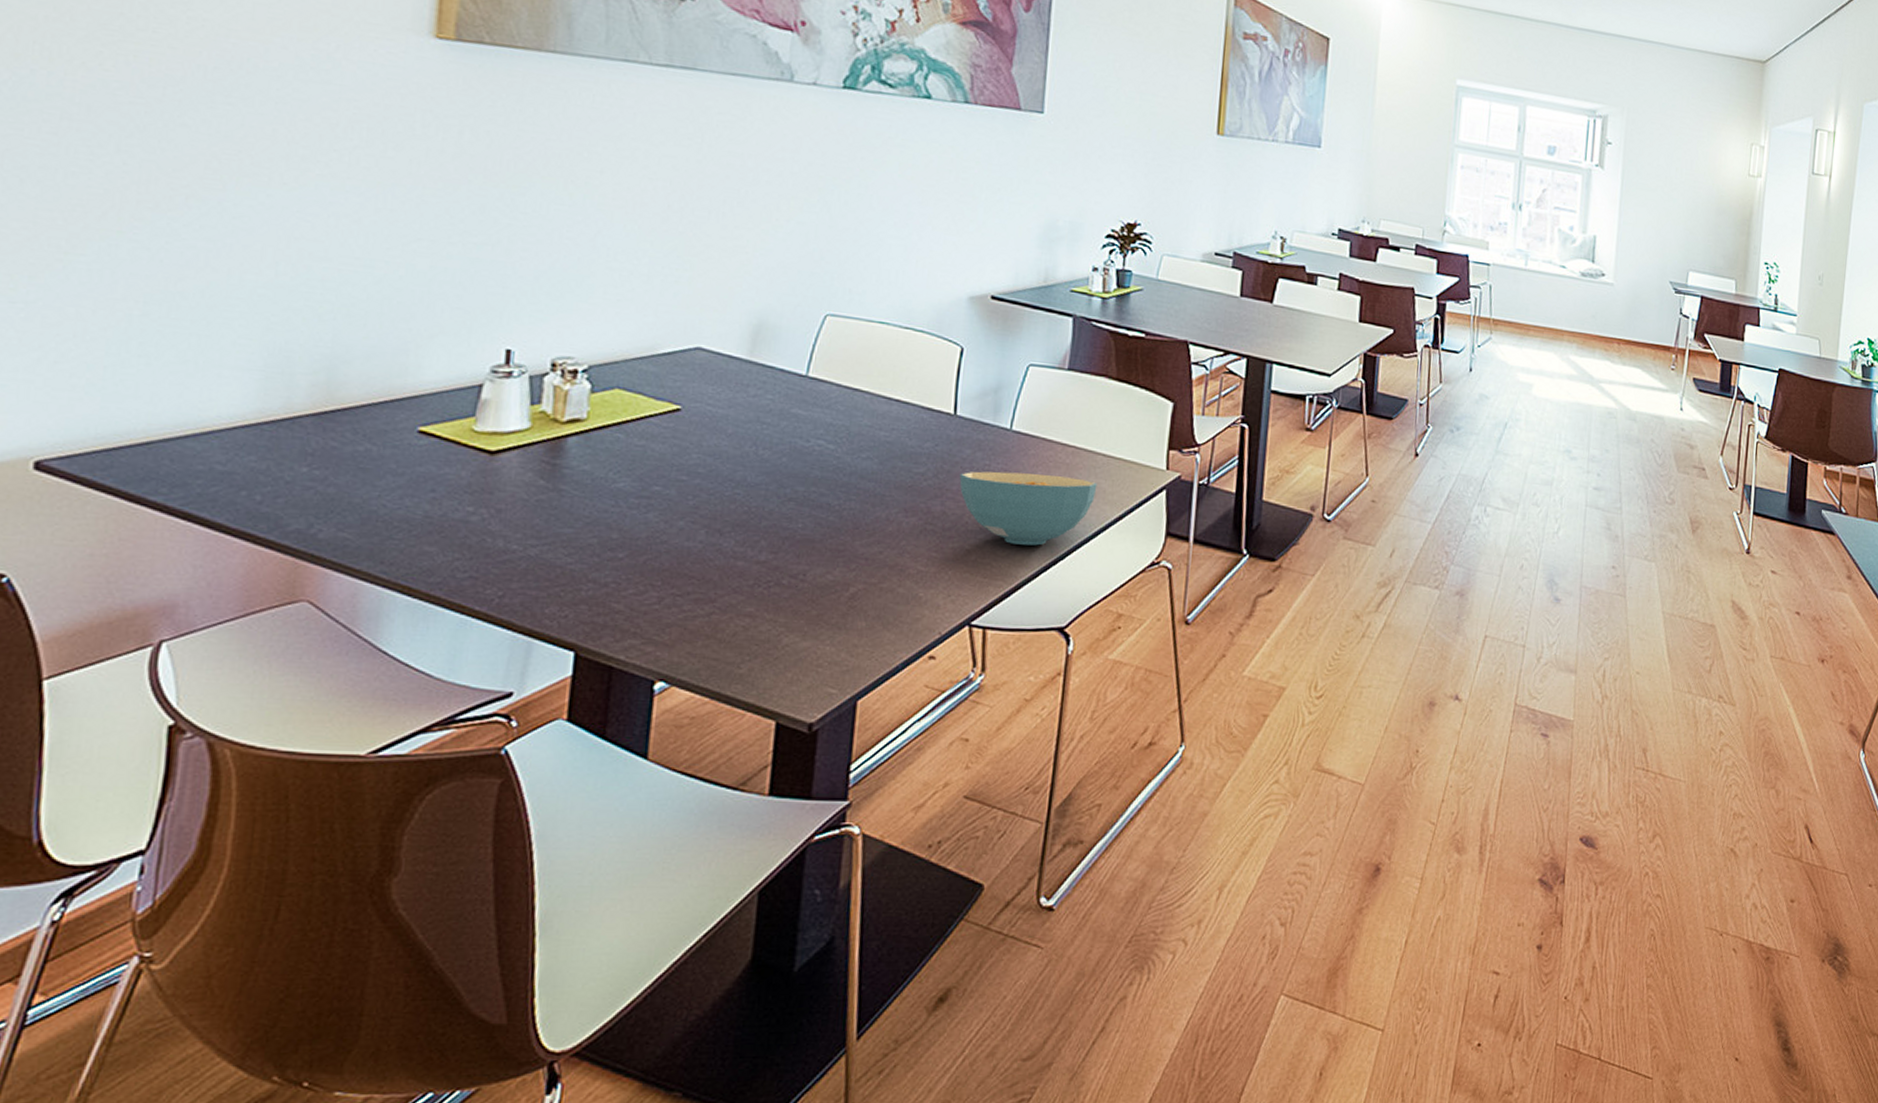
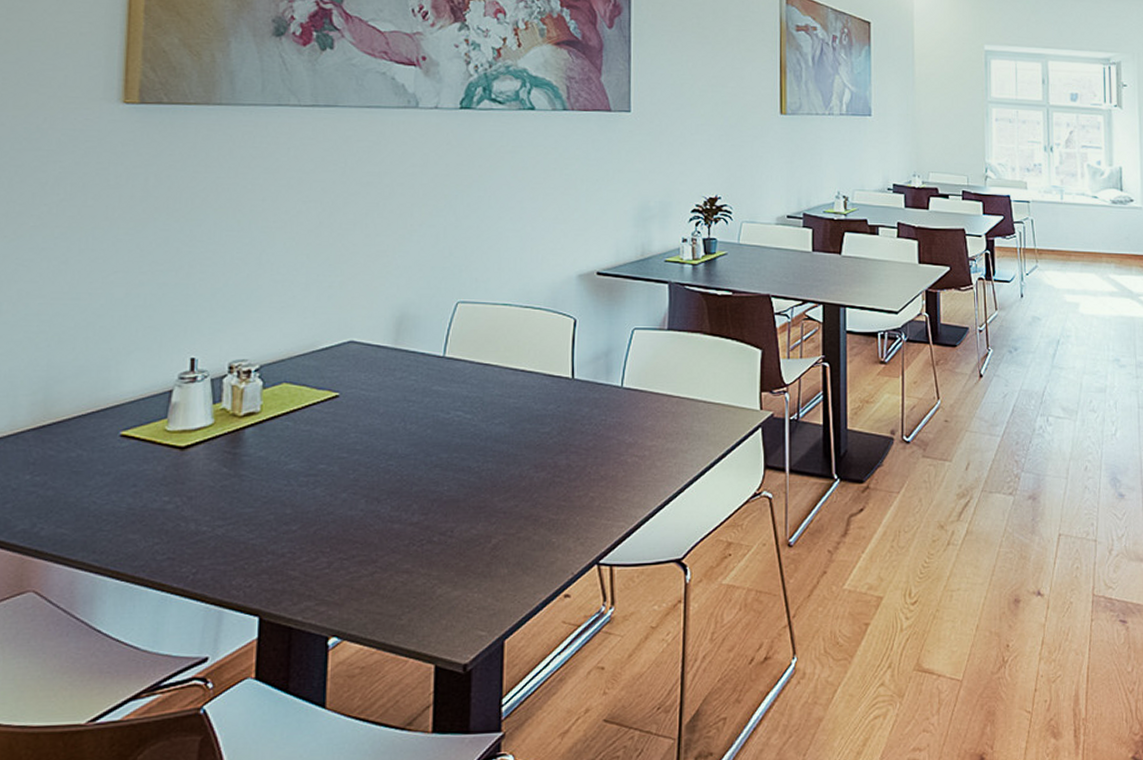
cereal bowl: present [959,471,1098,546] -> none [580,424,701,488]

